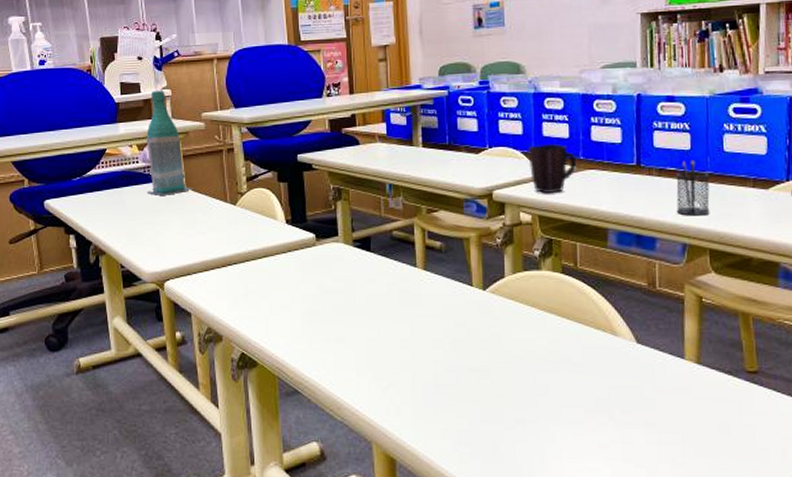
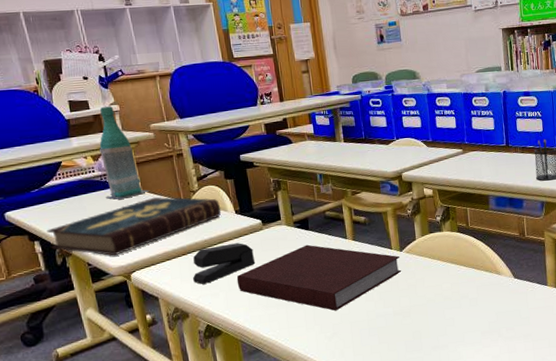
book: none [83,196,270,260] -> present [47,197,221,256]
stapler: none [230,259,304,305] -> present [192,243,256,285]
notebook: none [280,269,483,356] -> present [236,244,402,311]
mug: present [528,144,577,193] -> none [426,133,463,172]

